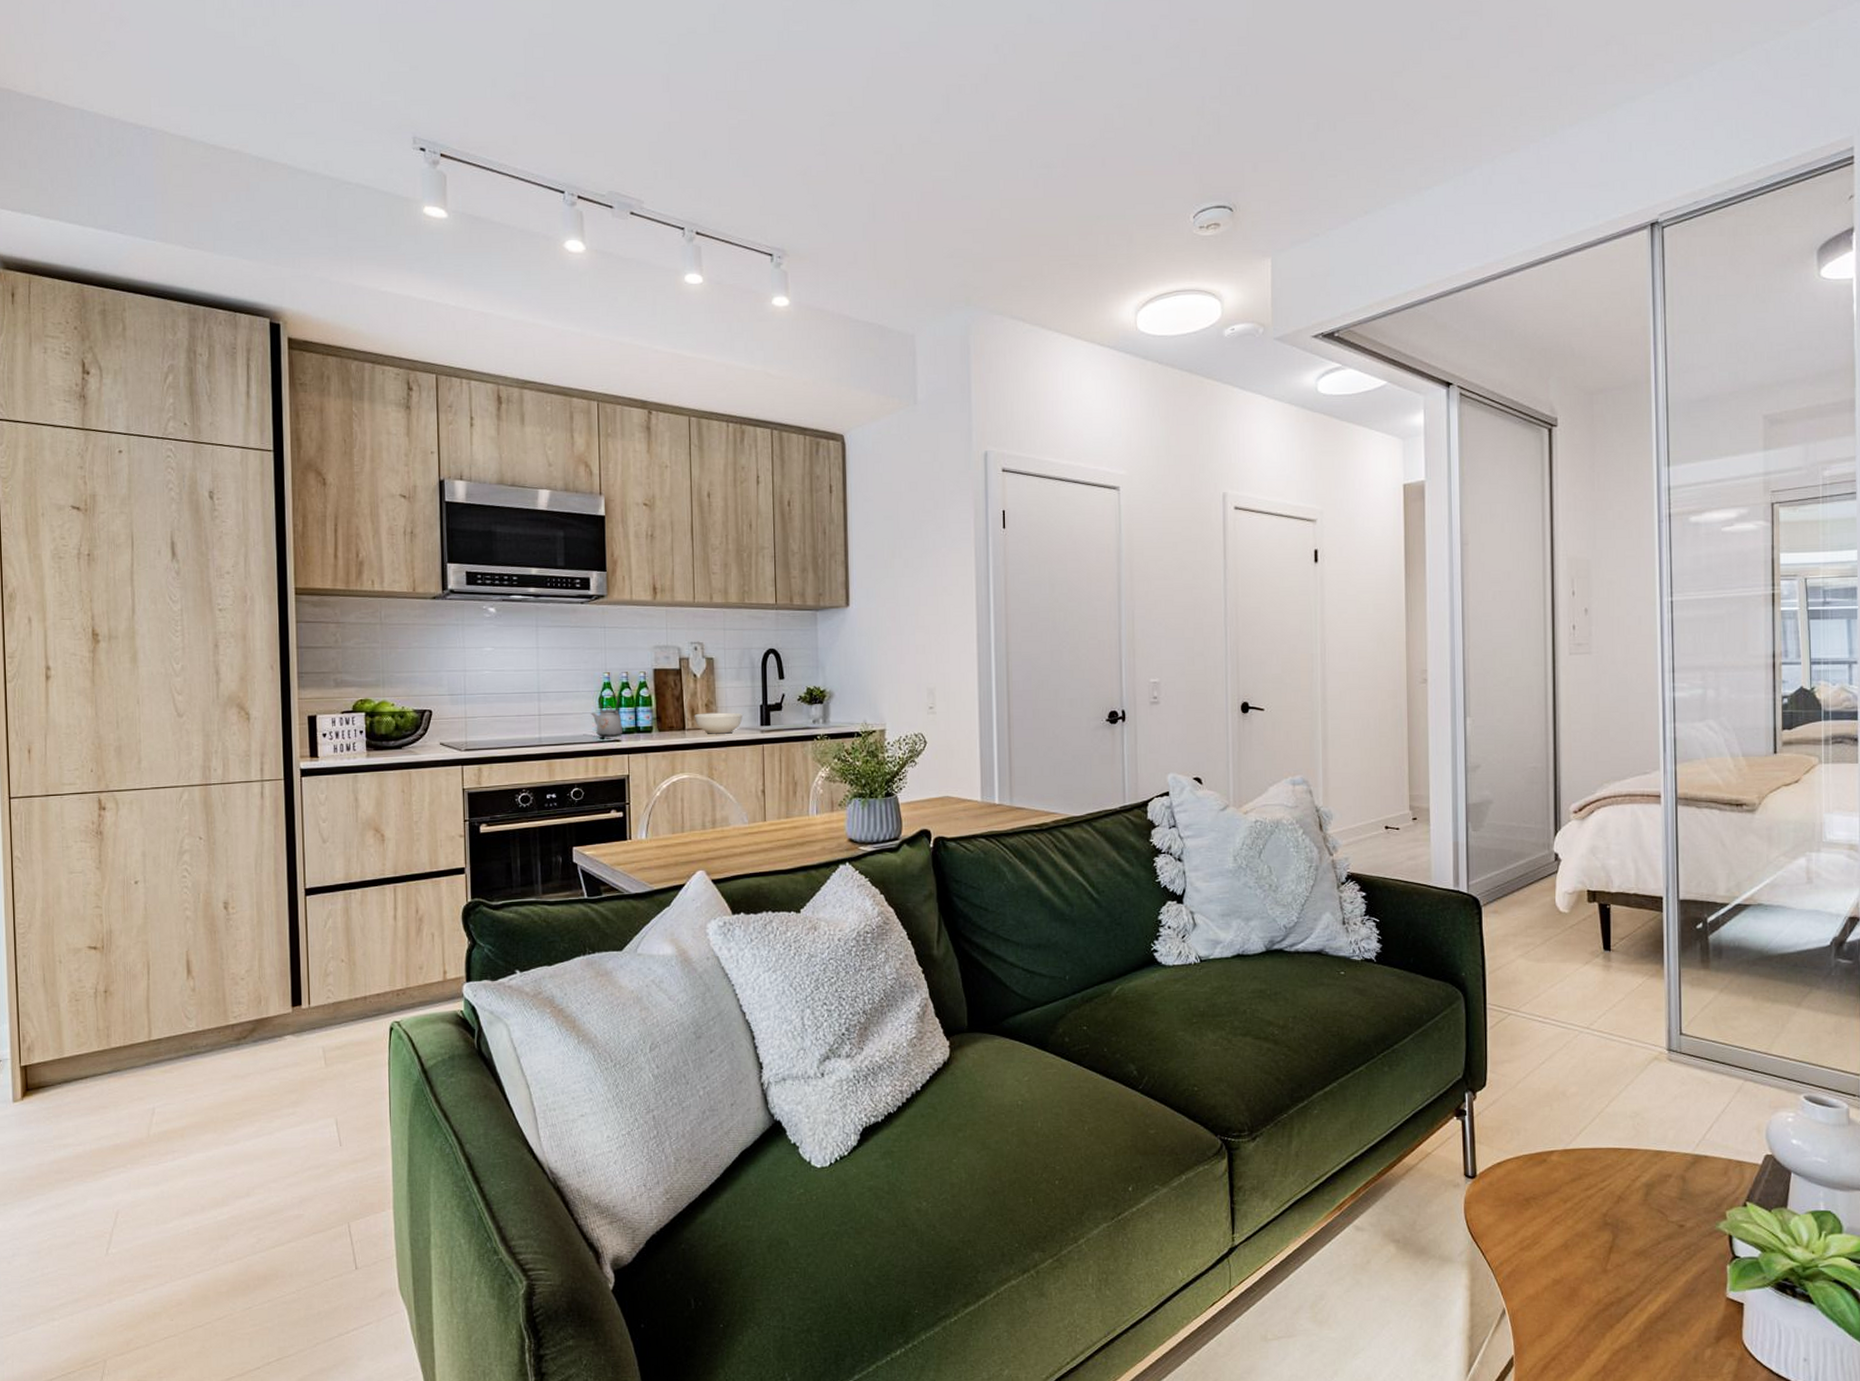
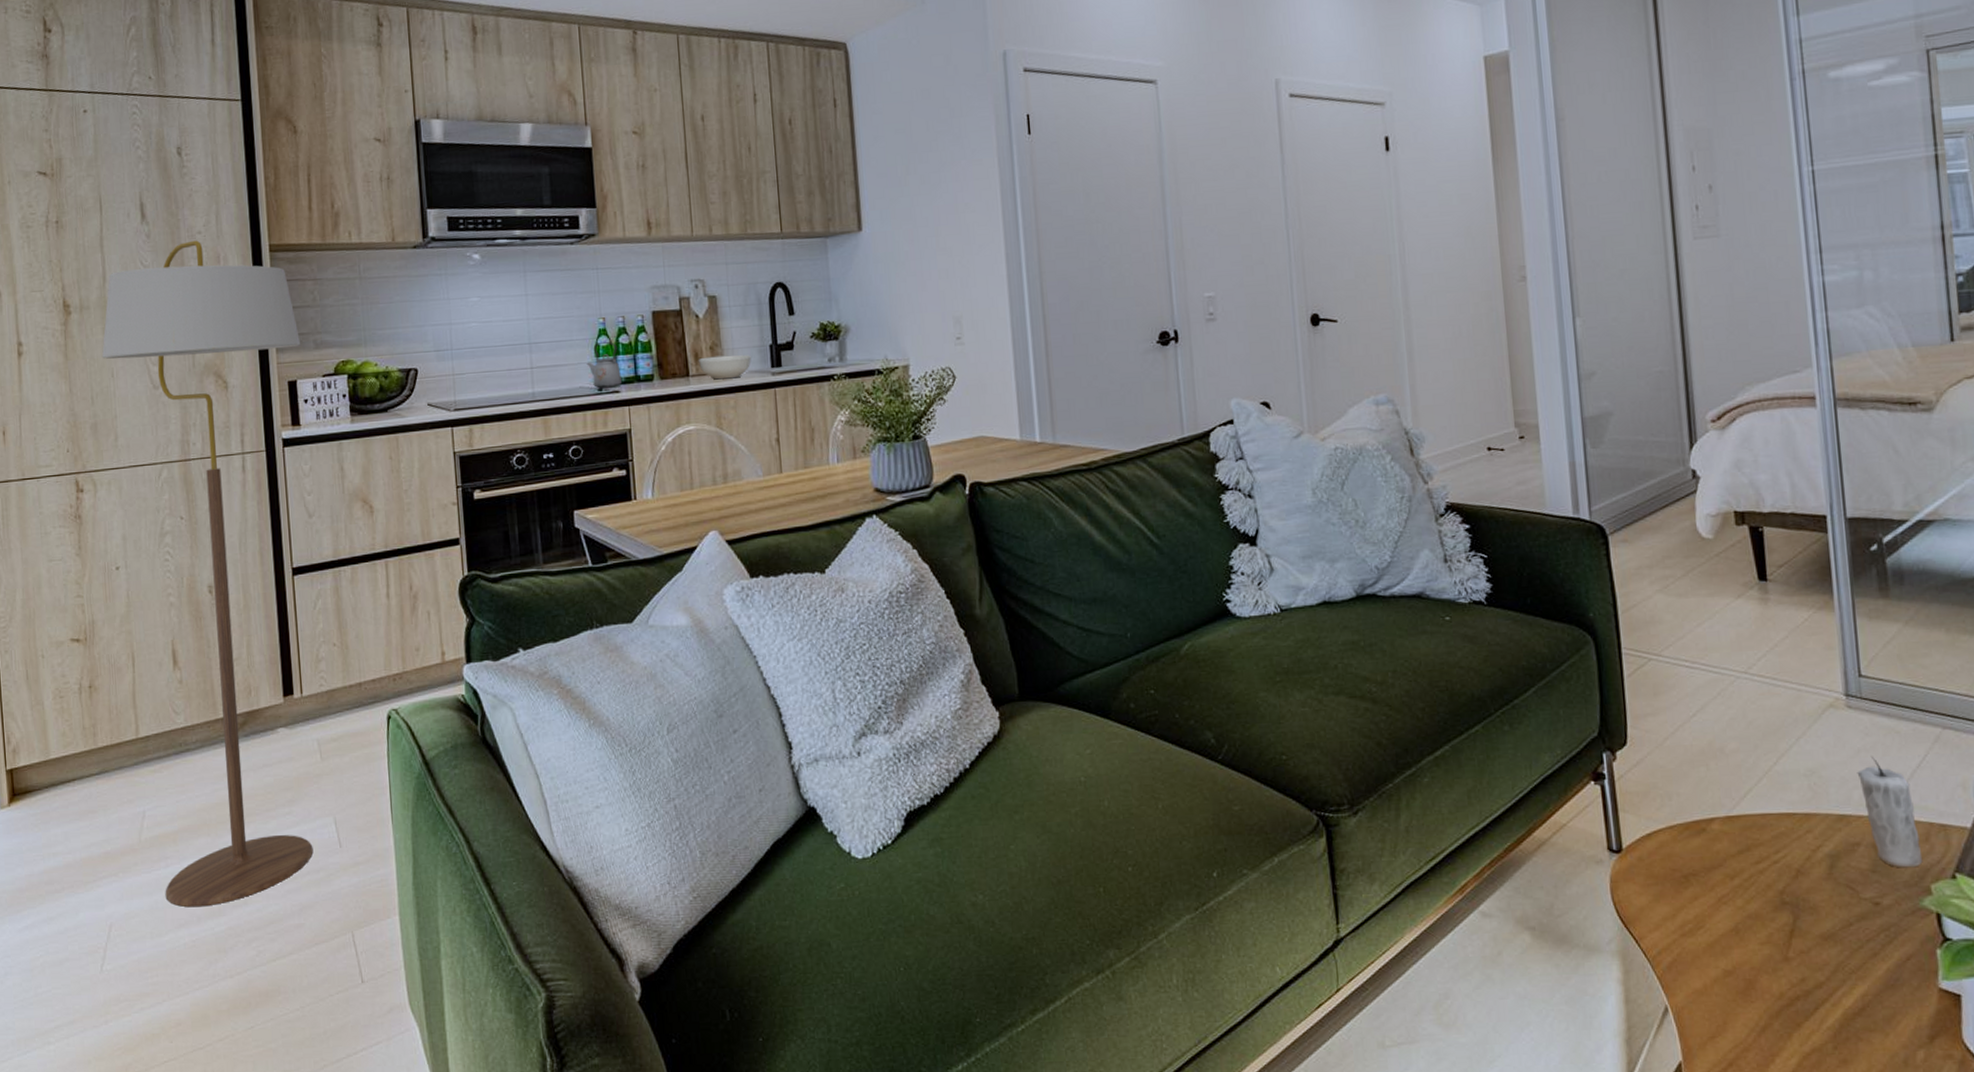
floor lamp: none [128,580,322,1198] -> present [101,240,314,908]
candle: none [1673,1102,1721,1197] -> present [1857,756,1923,868]

